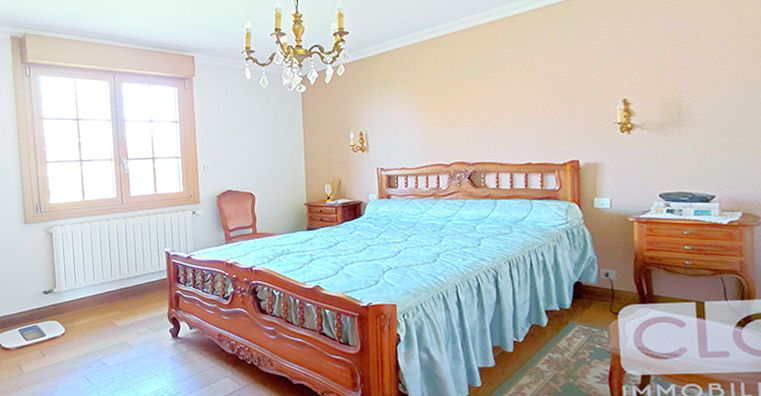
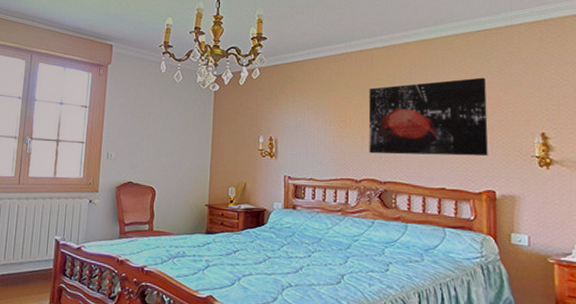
wall art: none [454,49,572,138] -> present [368,77,488,157]

